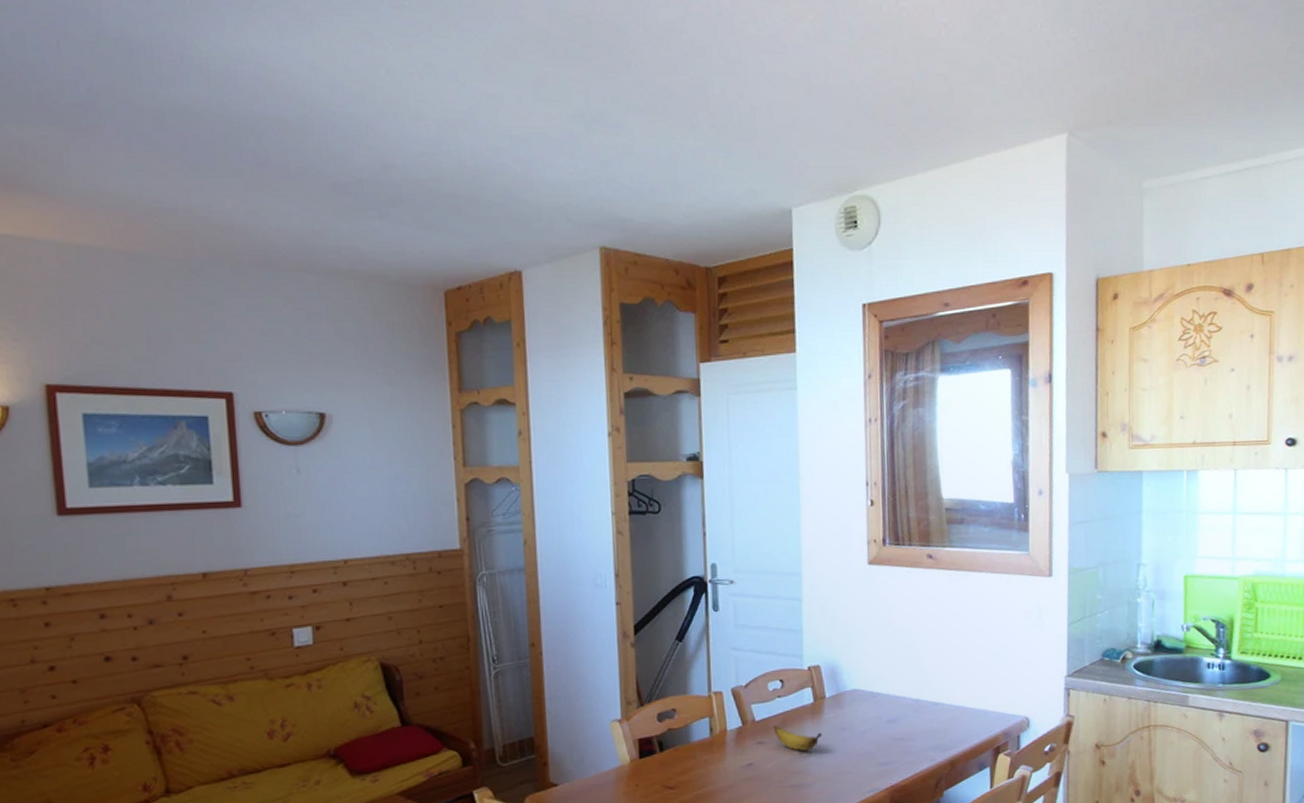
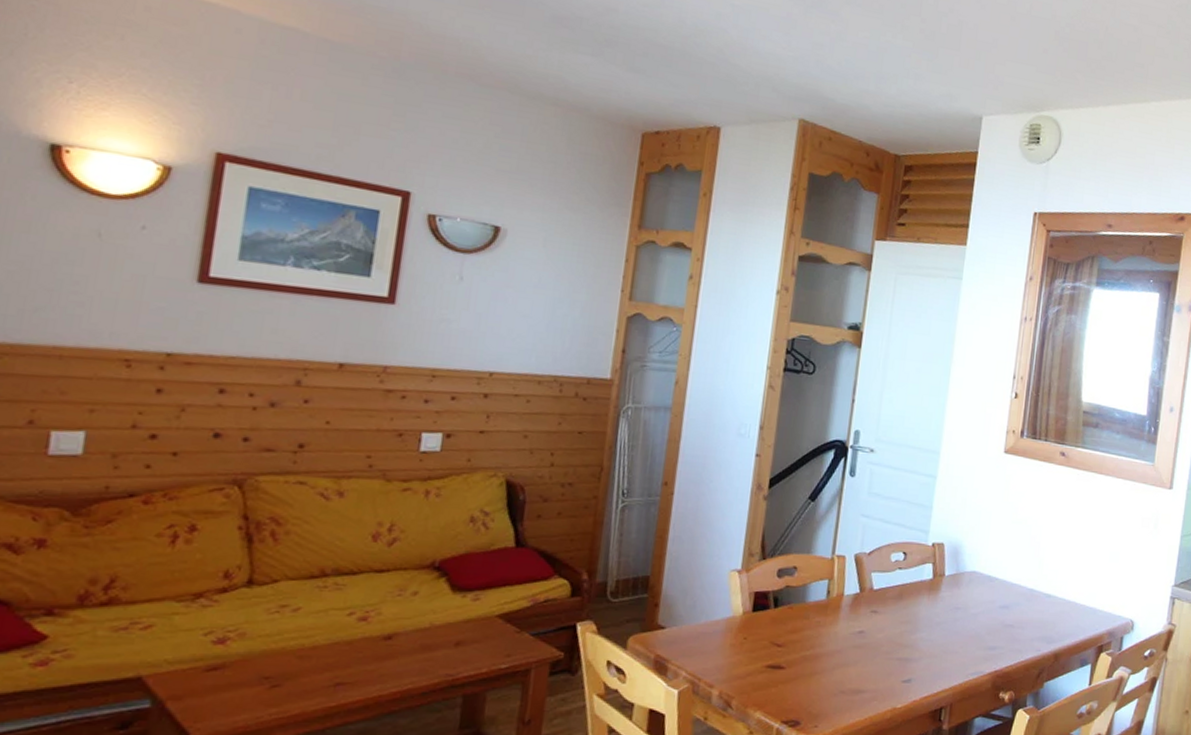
banana: present [773,725,823,751] -> none [889,596,936,626]

